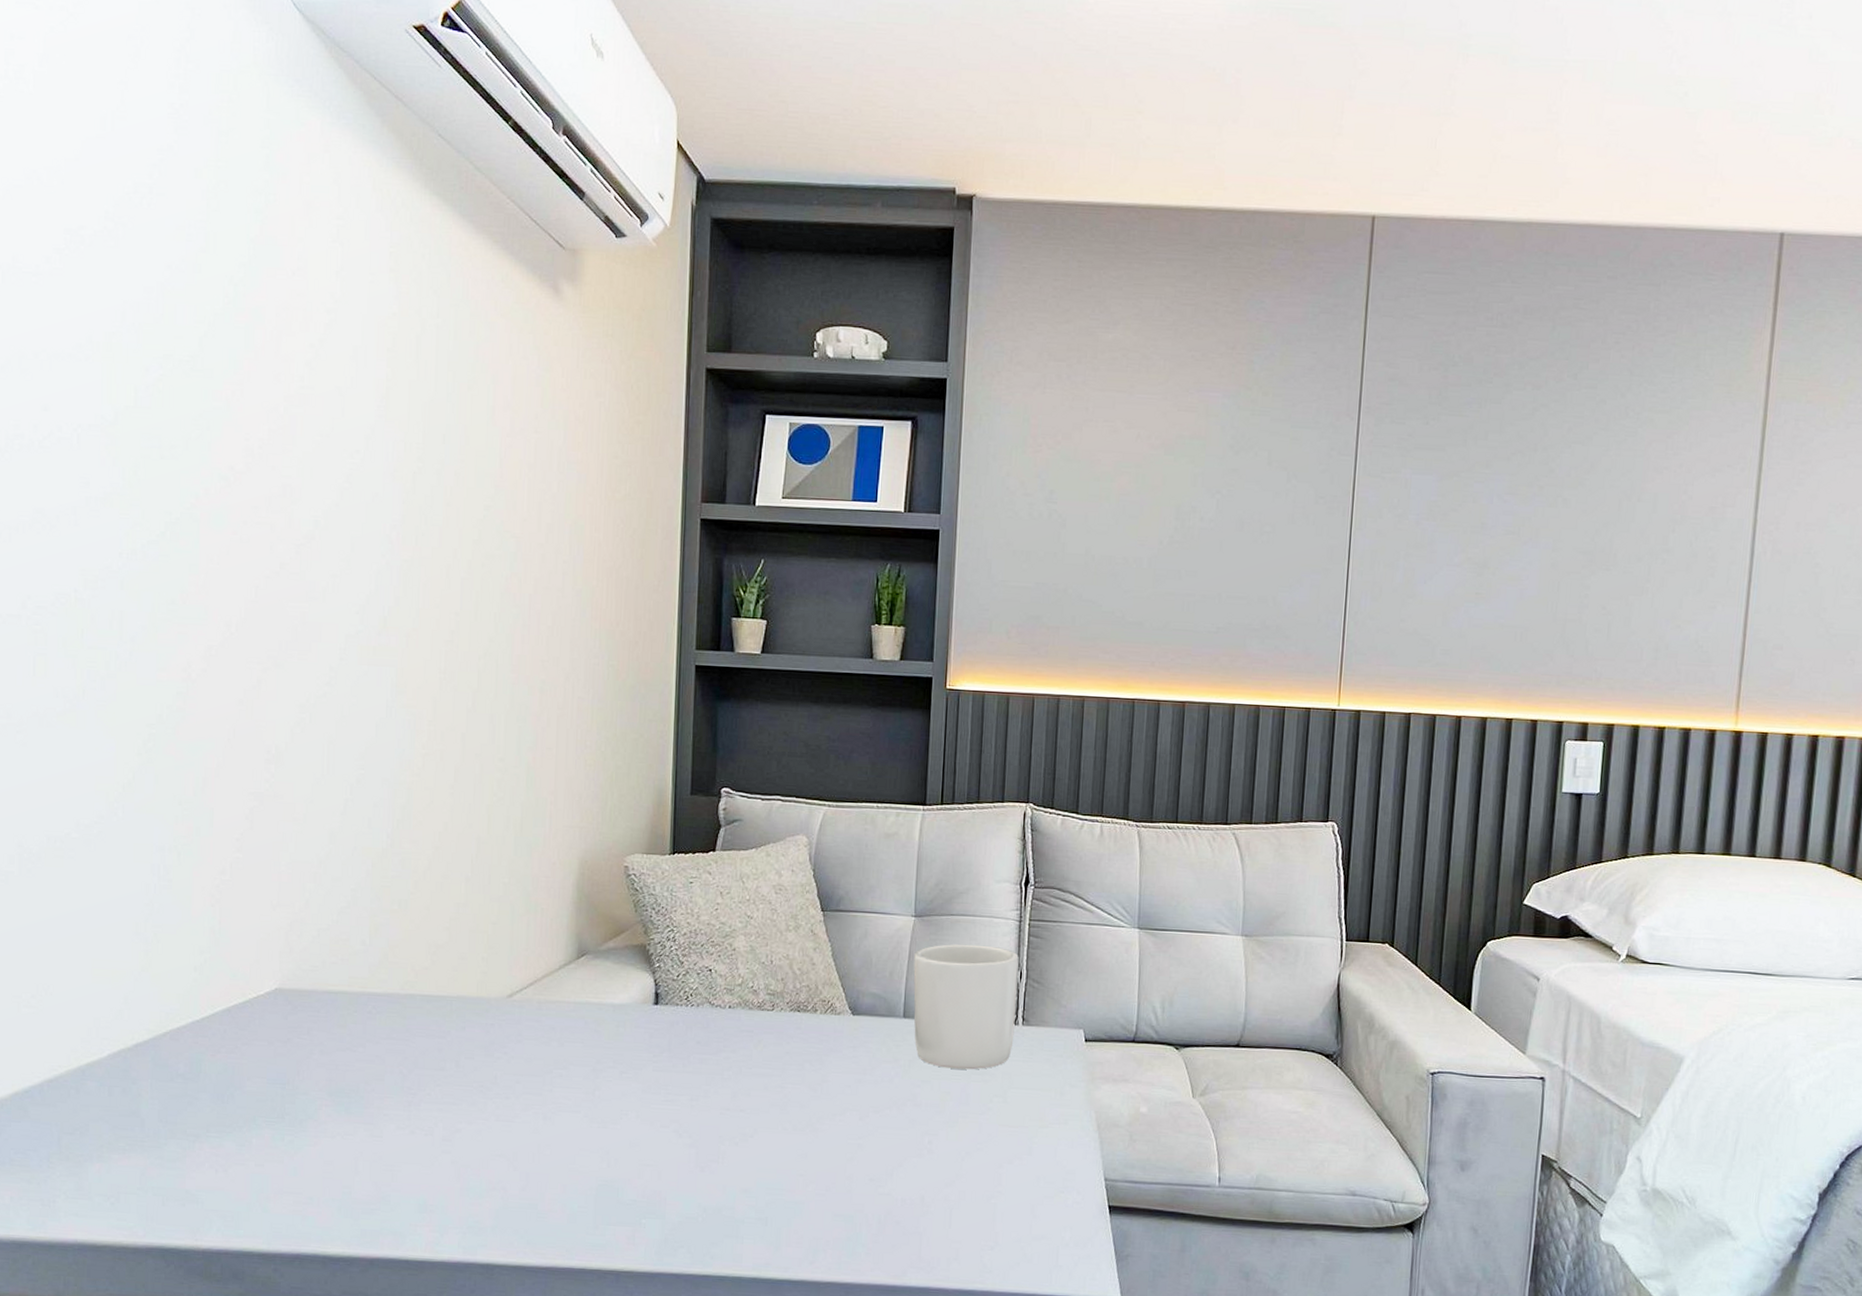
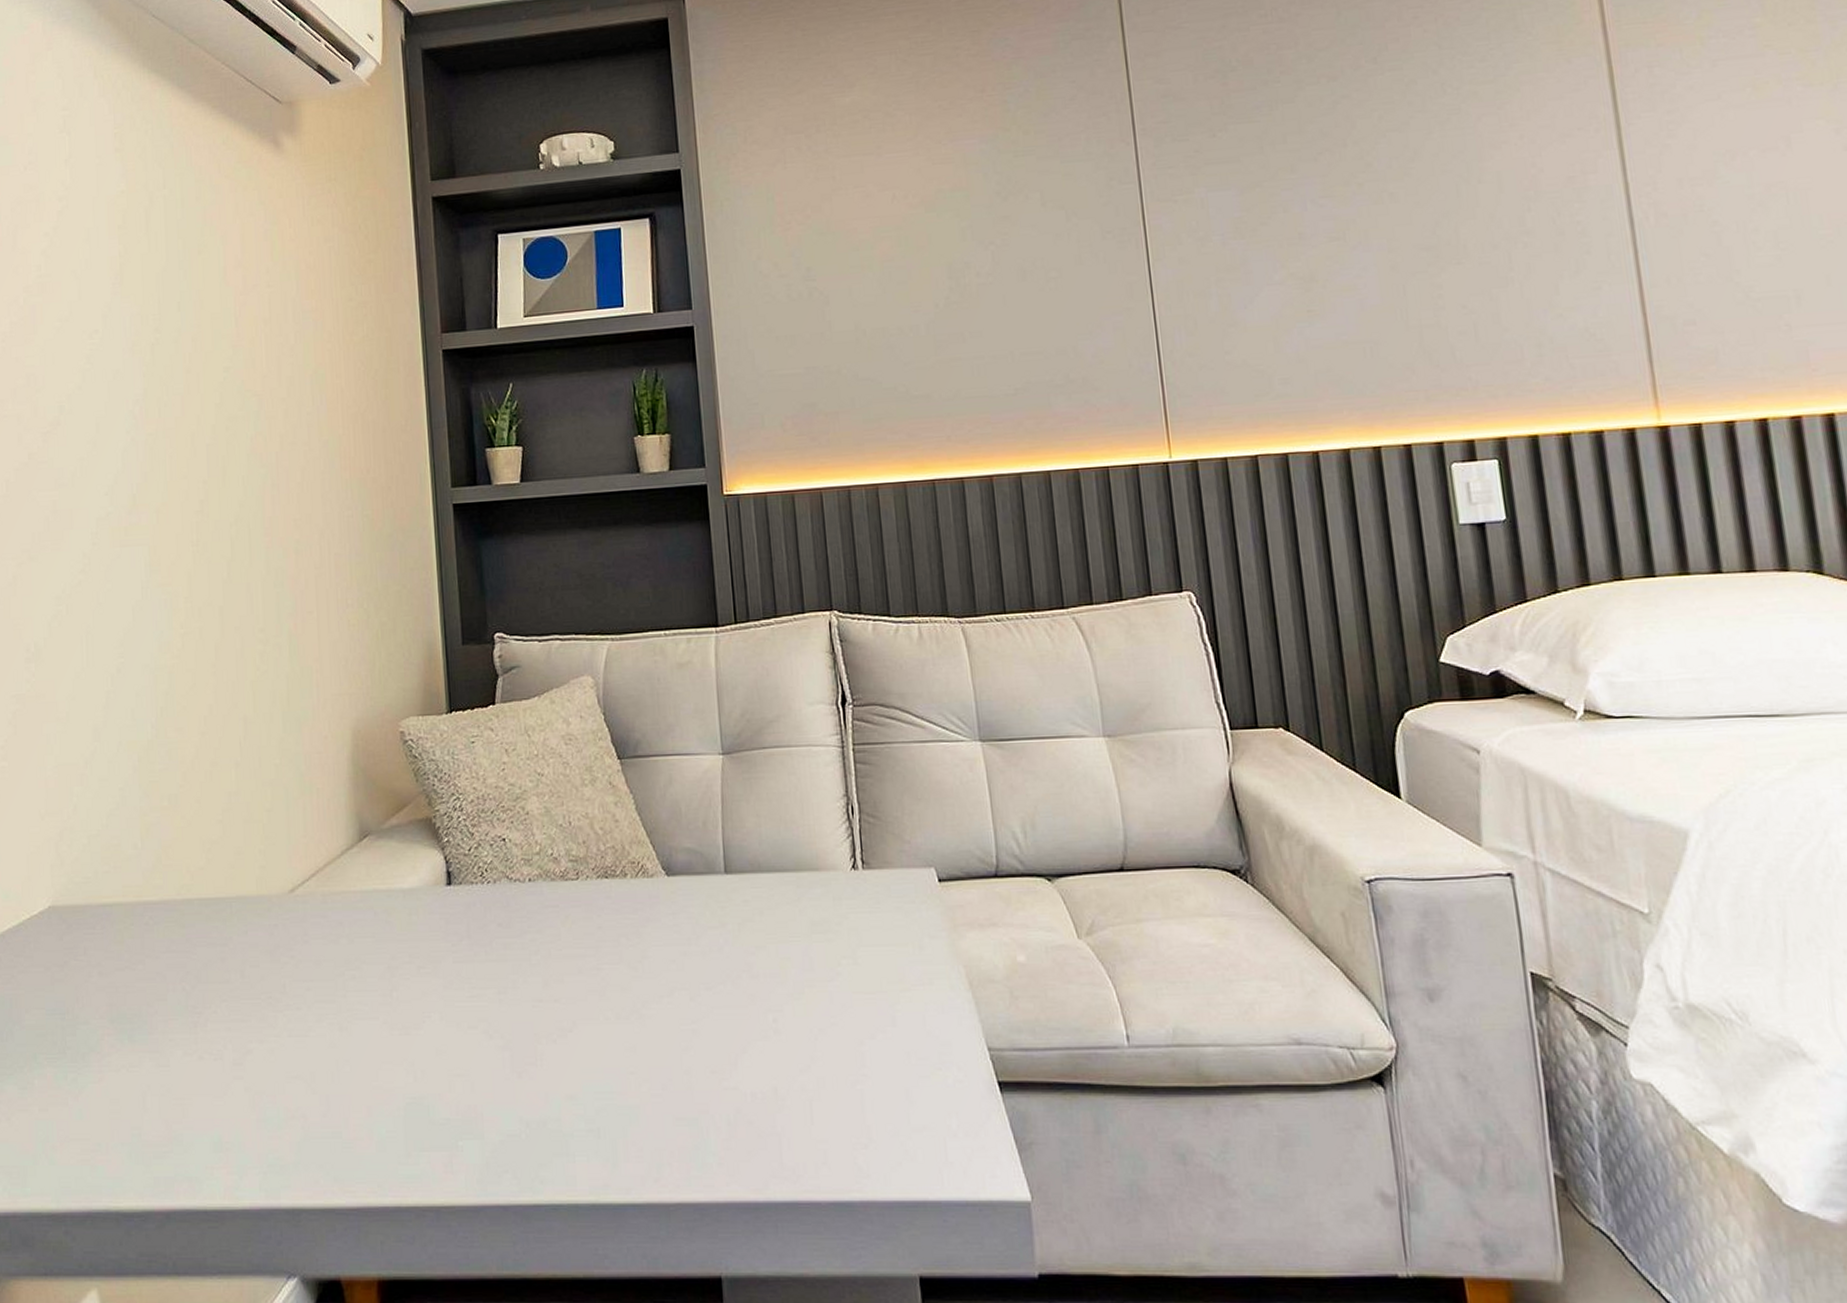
mug: present [913,944,1019,1070] -> none [728,779,856,929]

